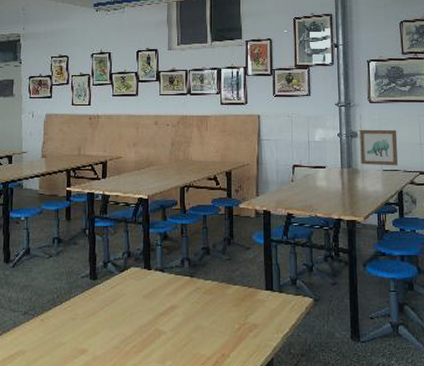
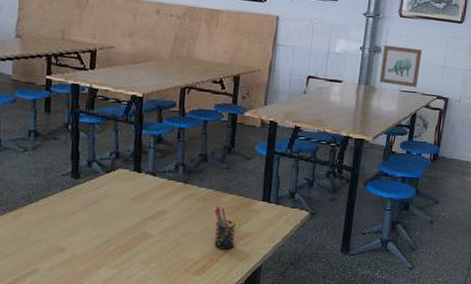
pen holder: none [221,299,246,343] -> present [214,206,241,250]

